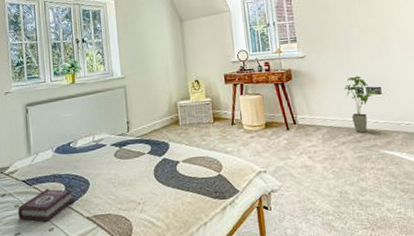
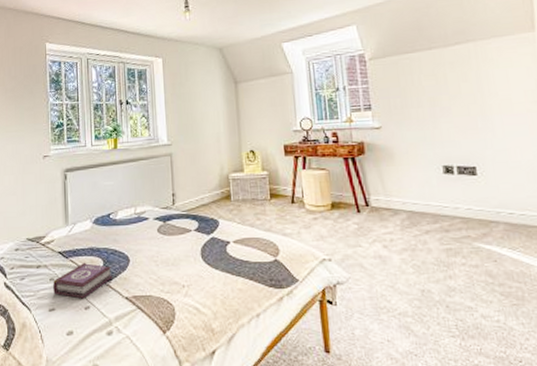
house plant: present [343,76,380,133] -> none [428,152,474,221]

